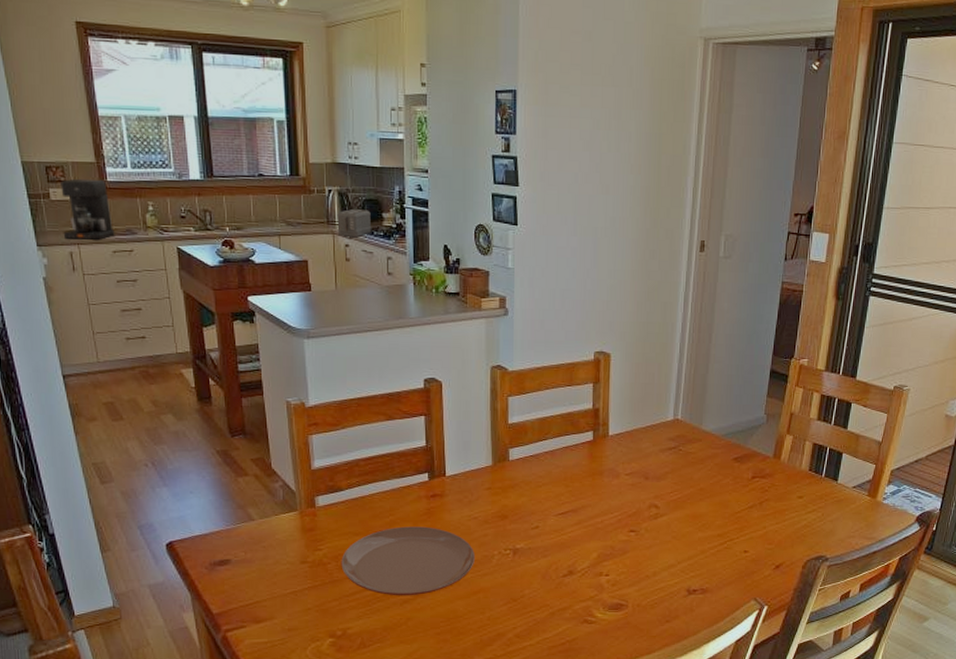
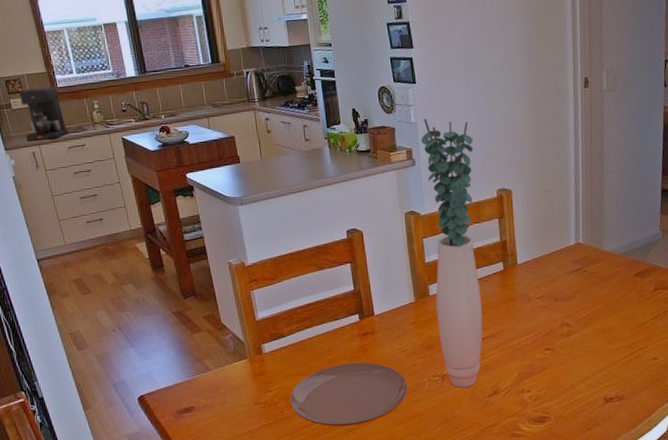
toaster: present [337,209,372,238] -> none [256,85,288,112]
vase: none [515,265,575,566] -> present [421,119,483,389]

